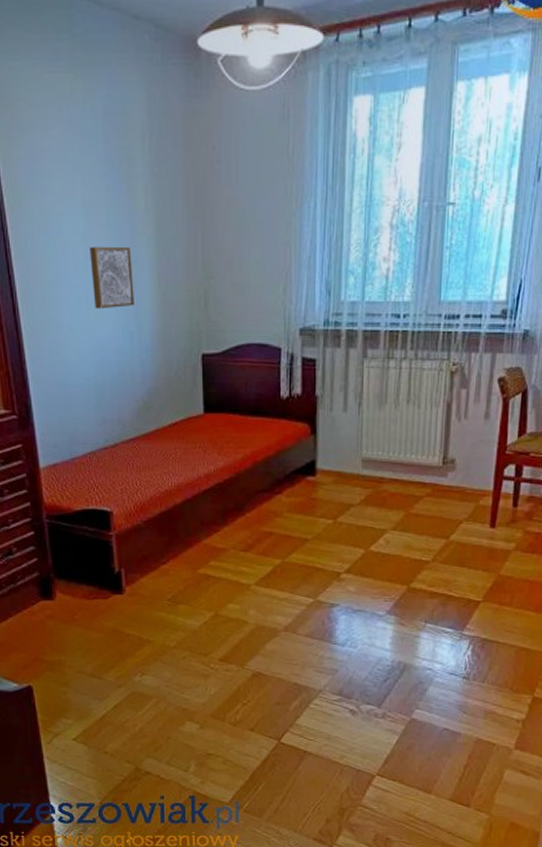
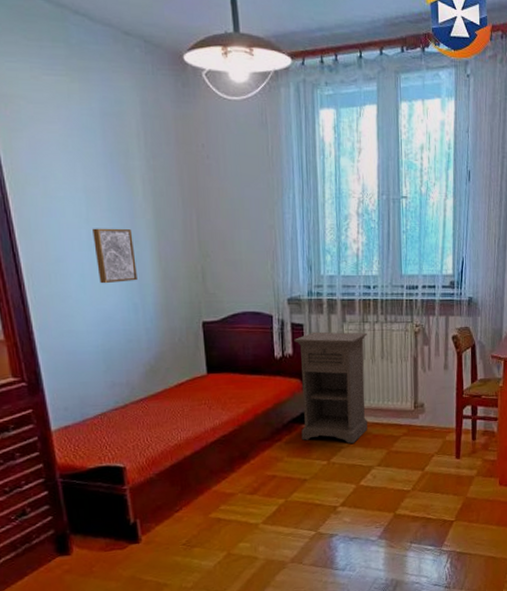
nightstand: none [304,368,391,501] -> present [294,331,368,444]

